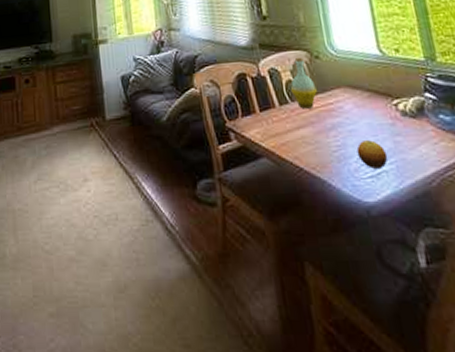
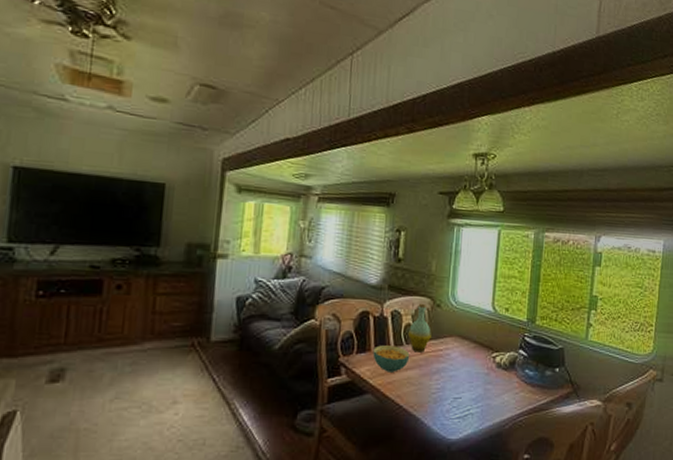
cereal bowl: none [258,104,299,133] -> present [373,345,410,373]
fruit: present [356,140,388,169] -> none [452,386,477,411]

